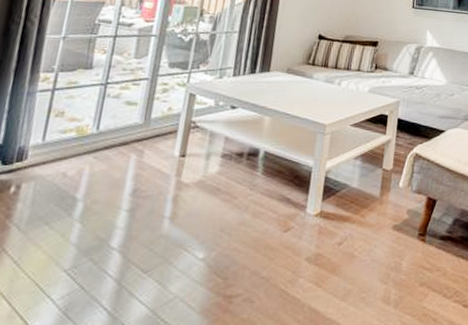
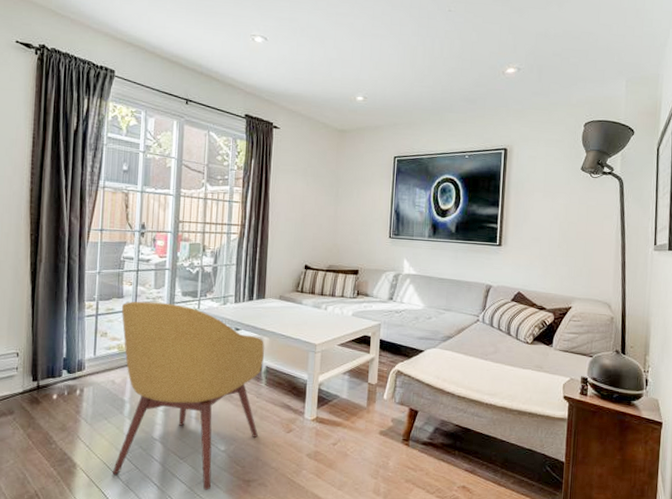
chair: none [45,73,265,312] -> present [112,301,264,490]

